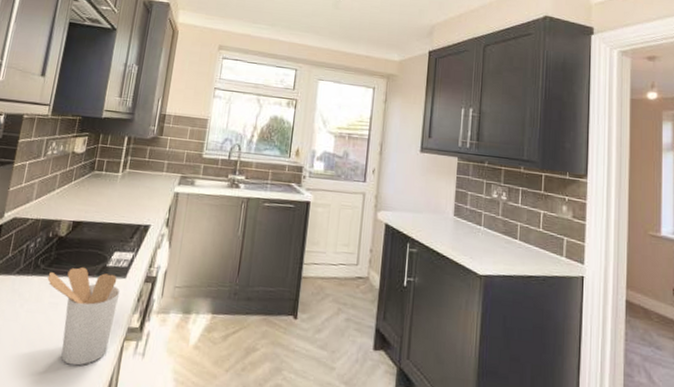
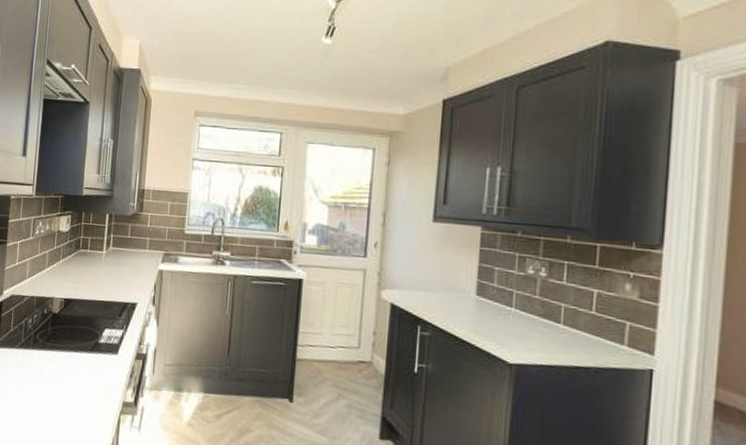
utensil holder: present [47,267,120,366] -> none [46,342,113,435]

